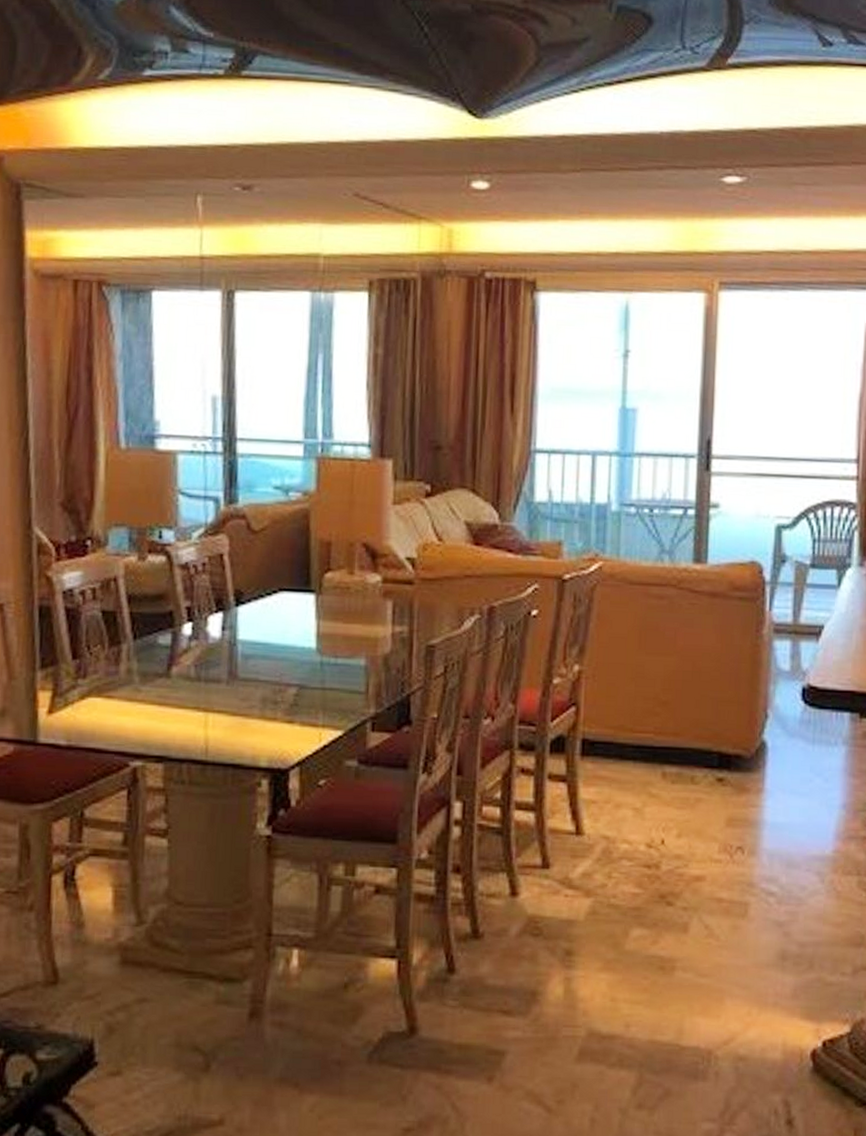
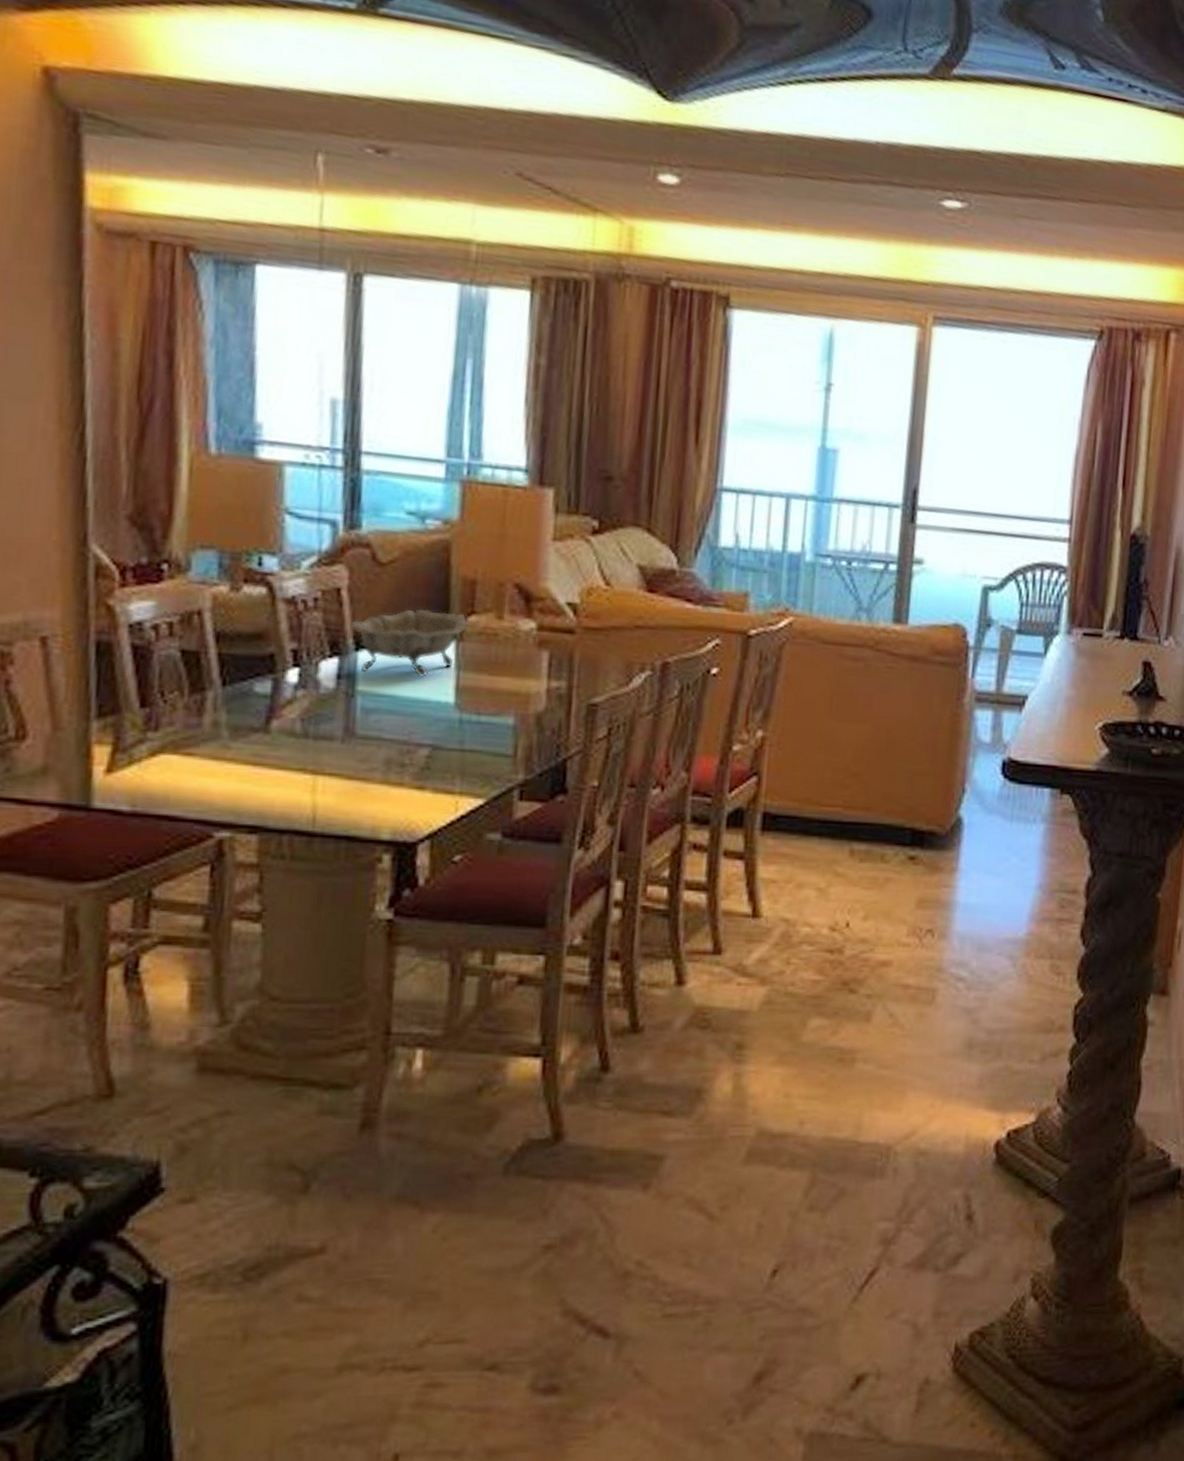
decorative bowl: none [230,568,326,627] -> present [348,608,469,677]

